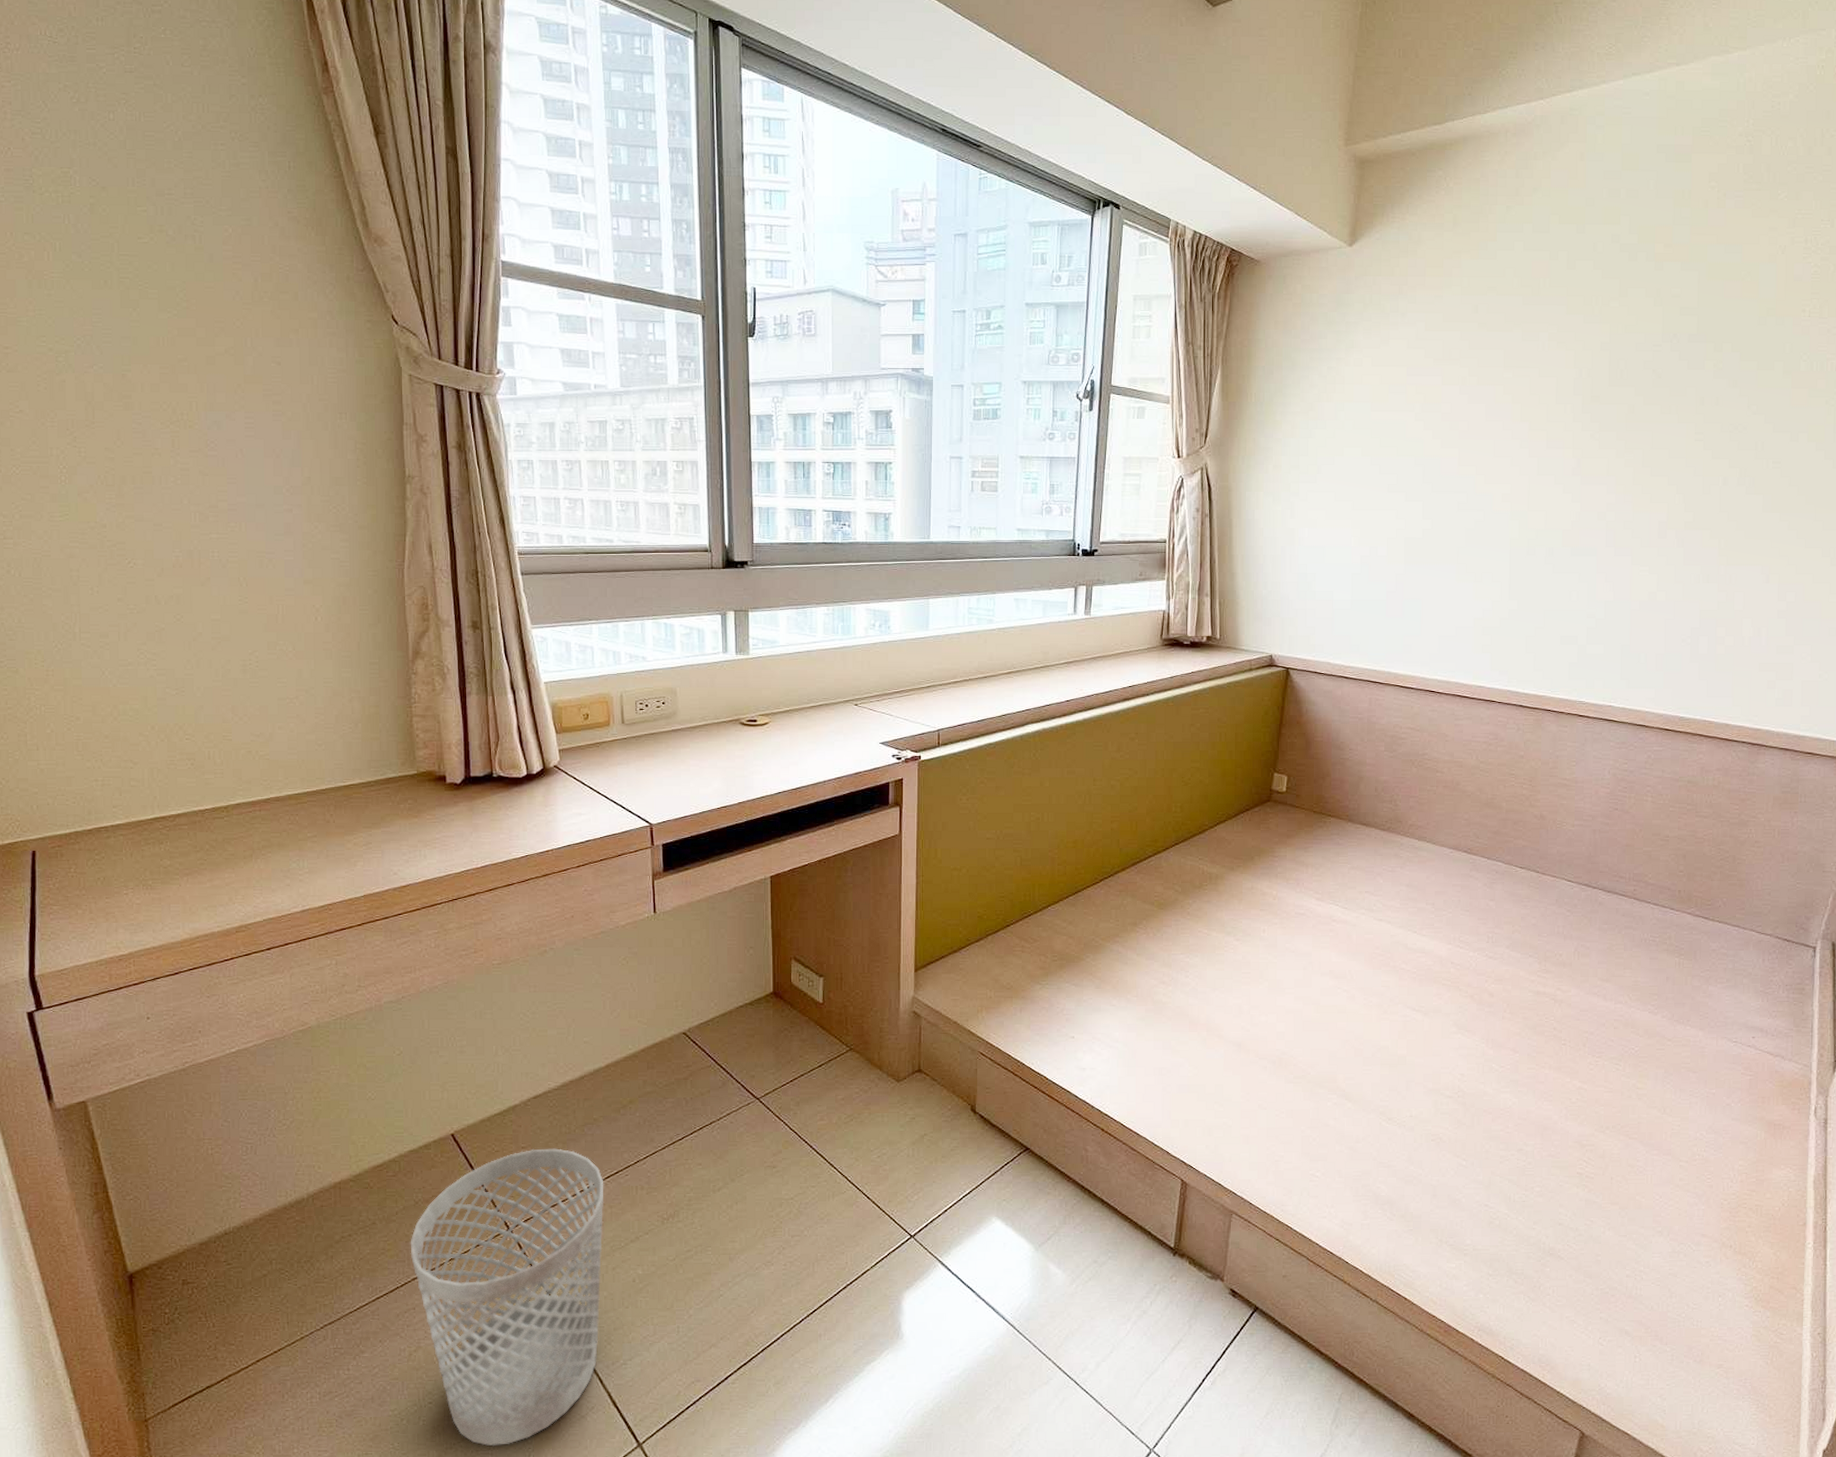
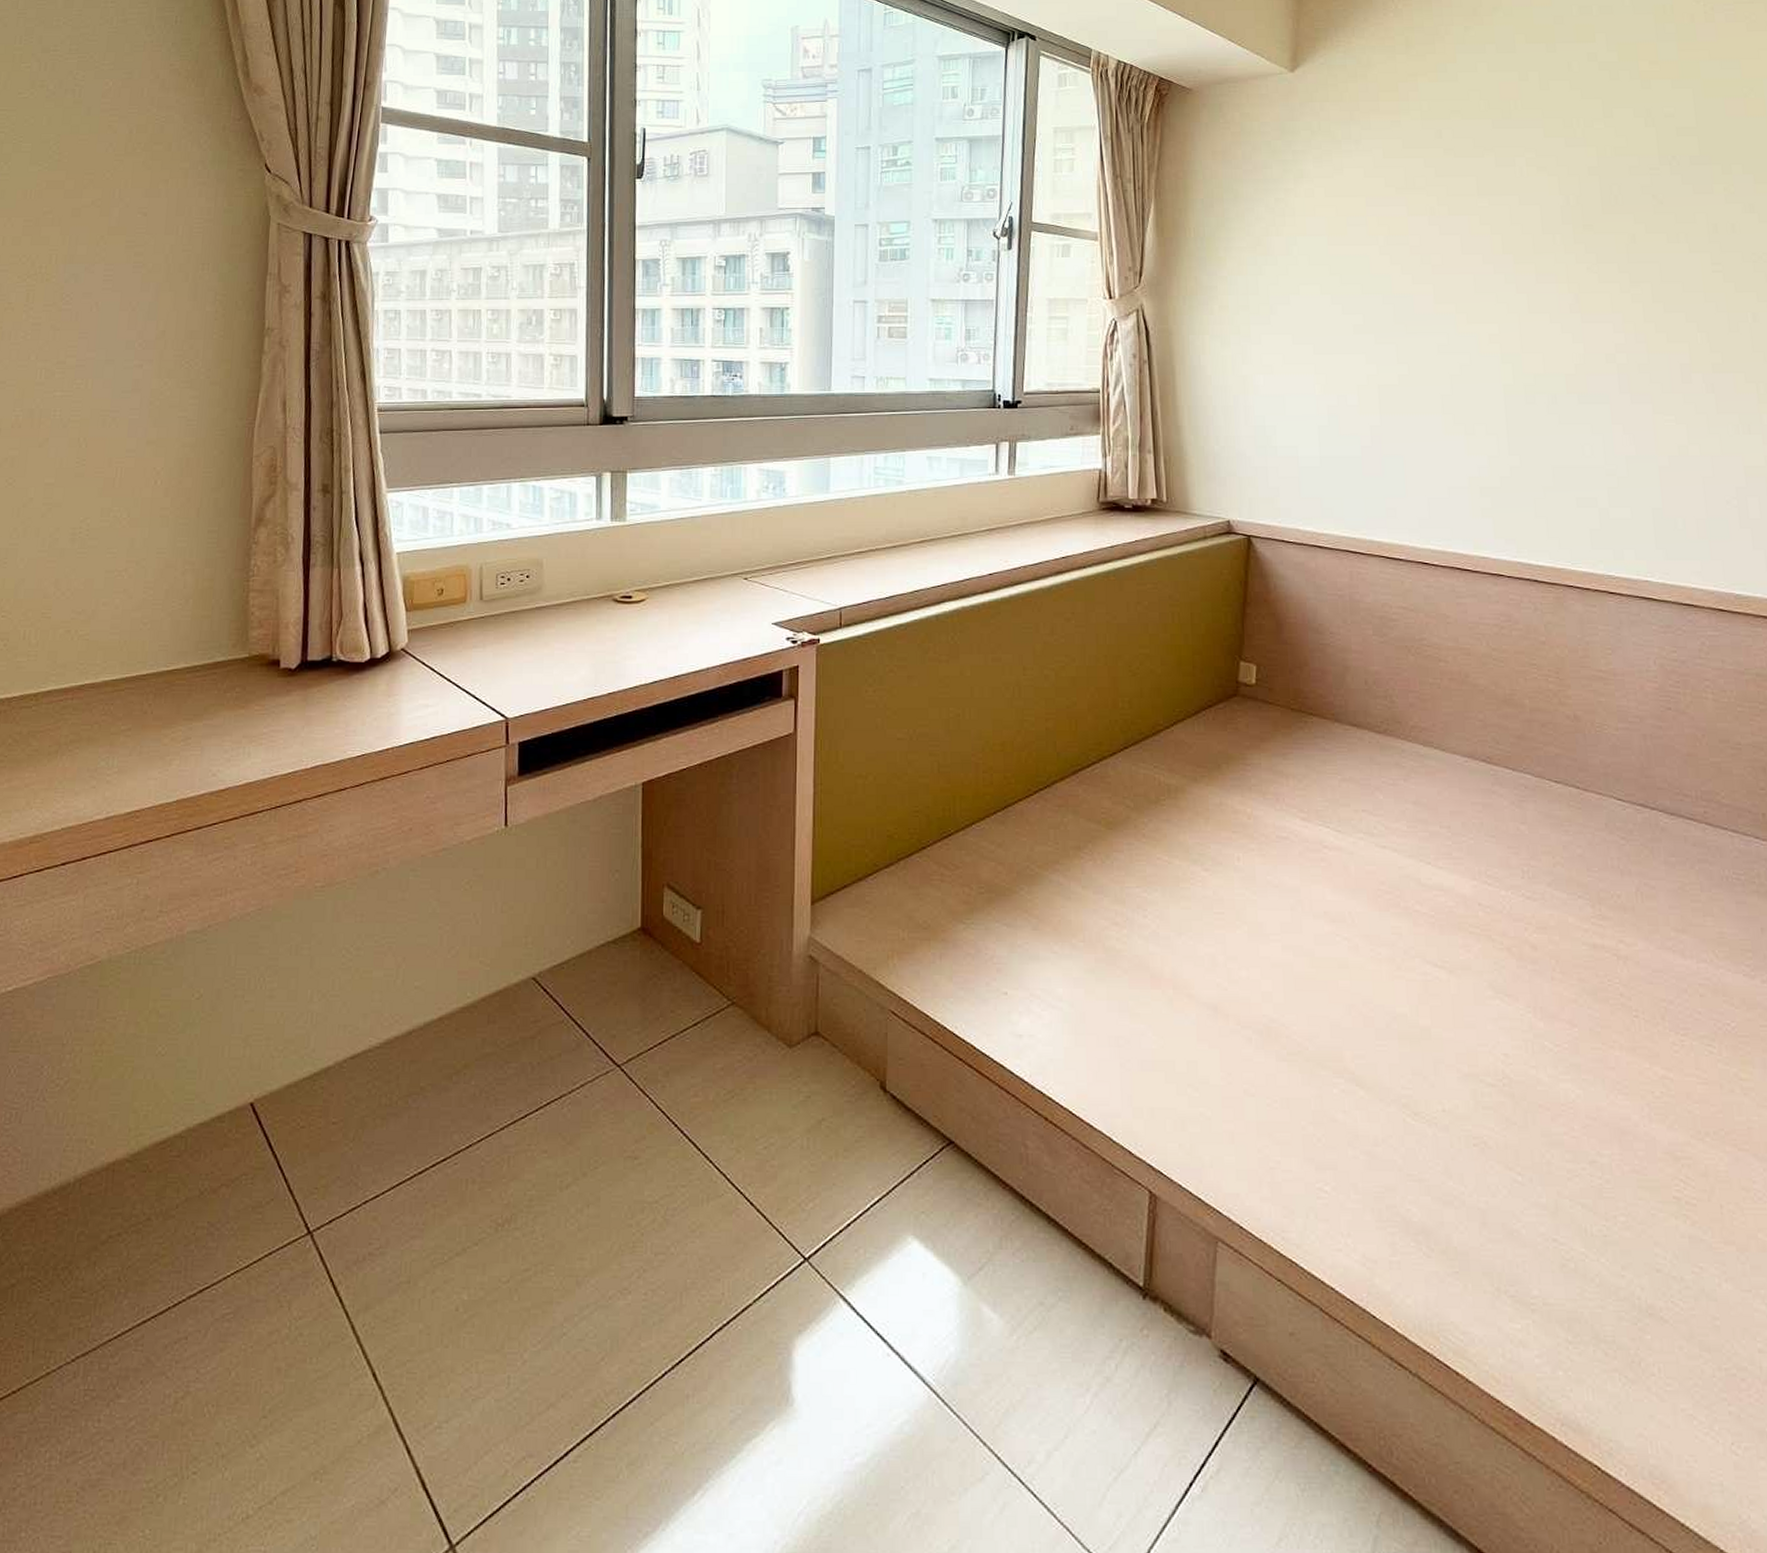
wastebasket: present [410,1148,604,1447] -> none [188,1125,428,1541]

